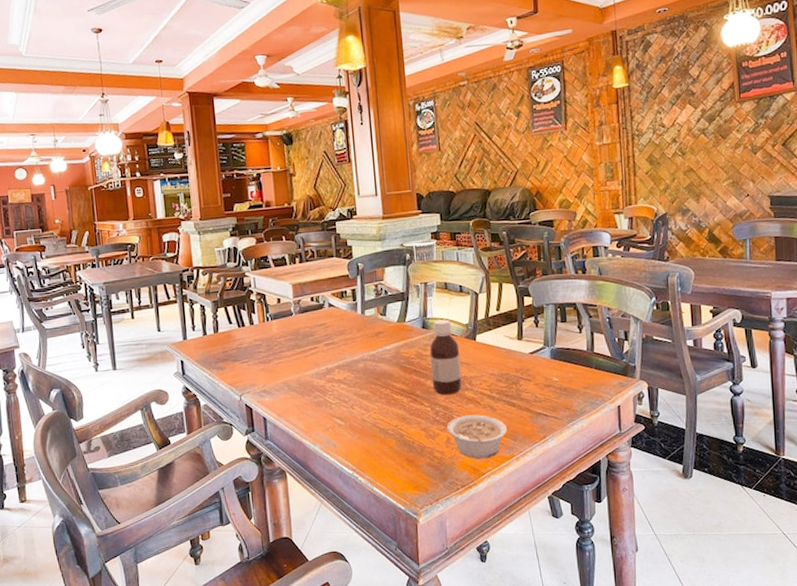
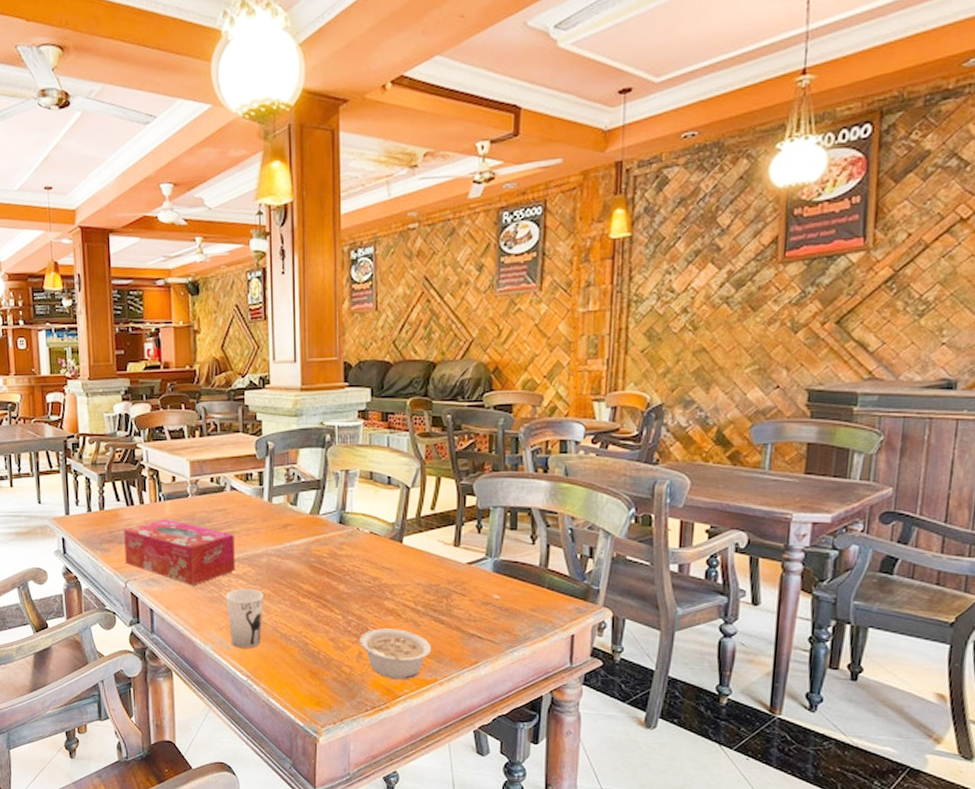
tissue box: none [237,336,337,393] -> present [124,519,235,586]
cup: none [329,391,363,445] -> present [225,588,264,649]
bottle: present [429,319,462,396] -> none [346,515,382,604]

